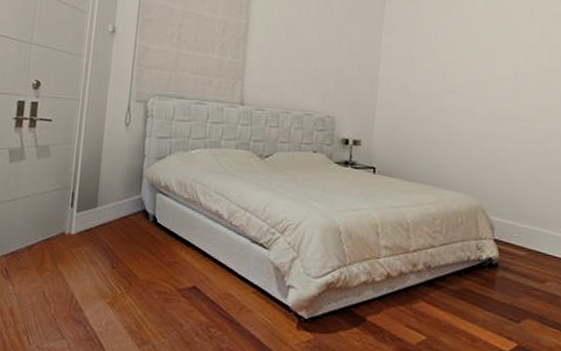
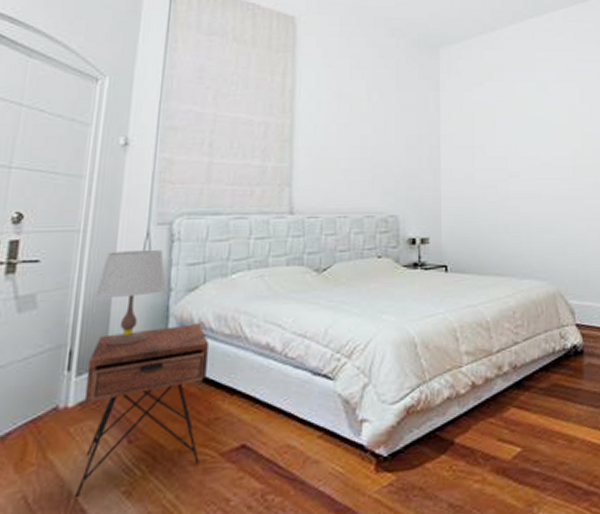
nightstand: none [75,184,172,299] -> present [74,323,209,497]
table lamp: none [91,119,141,195] -> present [96,250,166,346]

